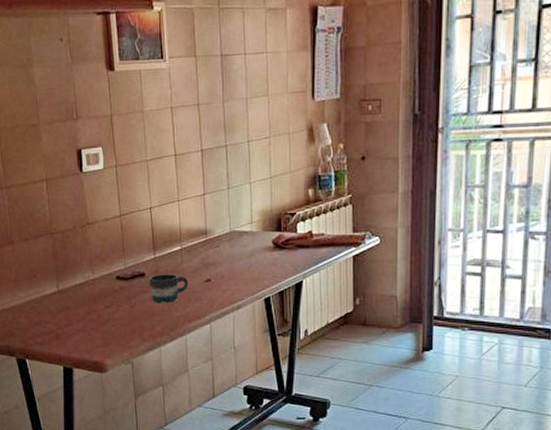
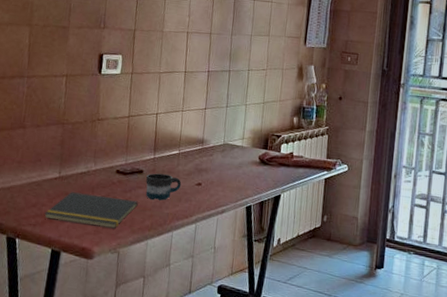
notepad: none [50,305,145,338] -> present [44,192,139,228]

